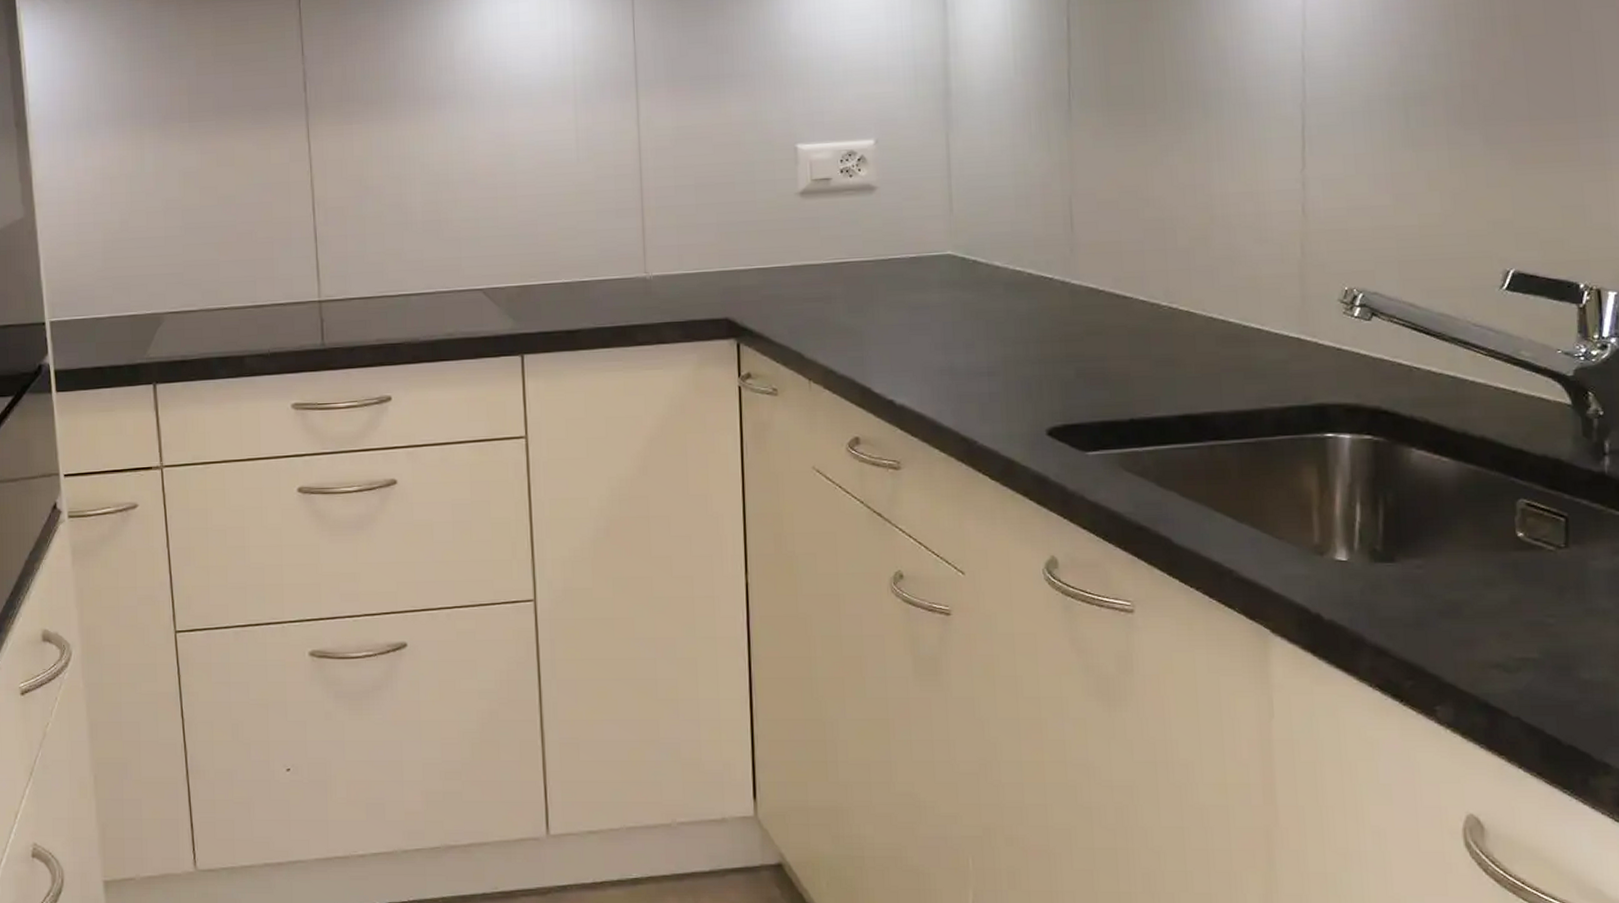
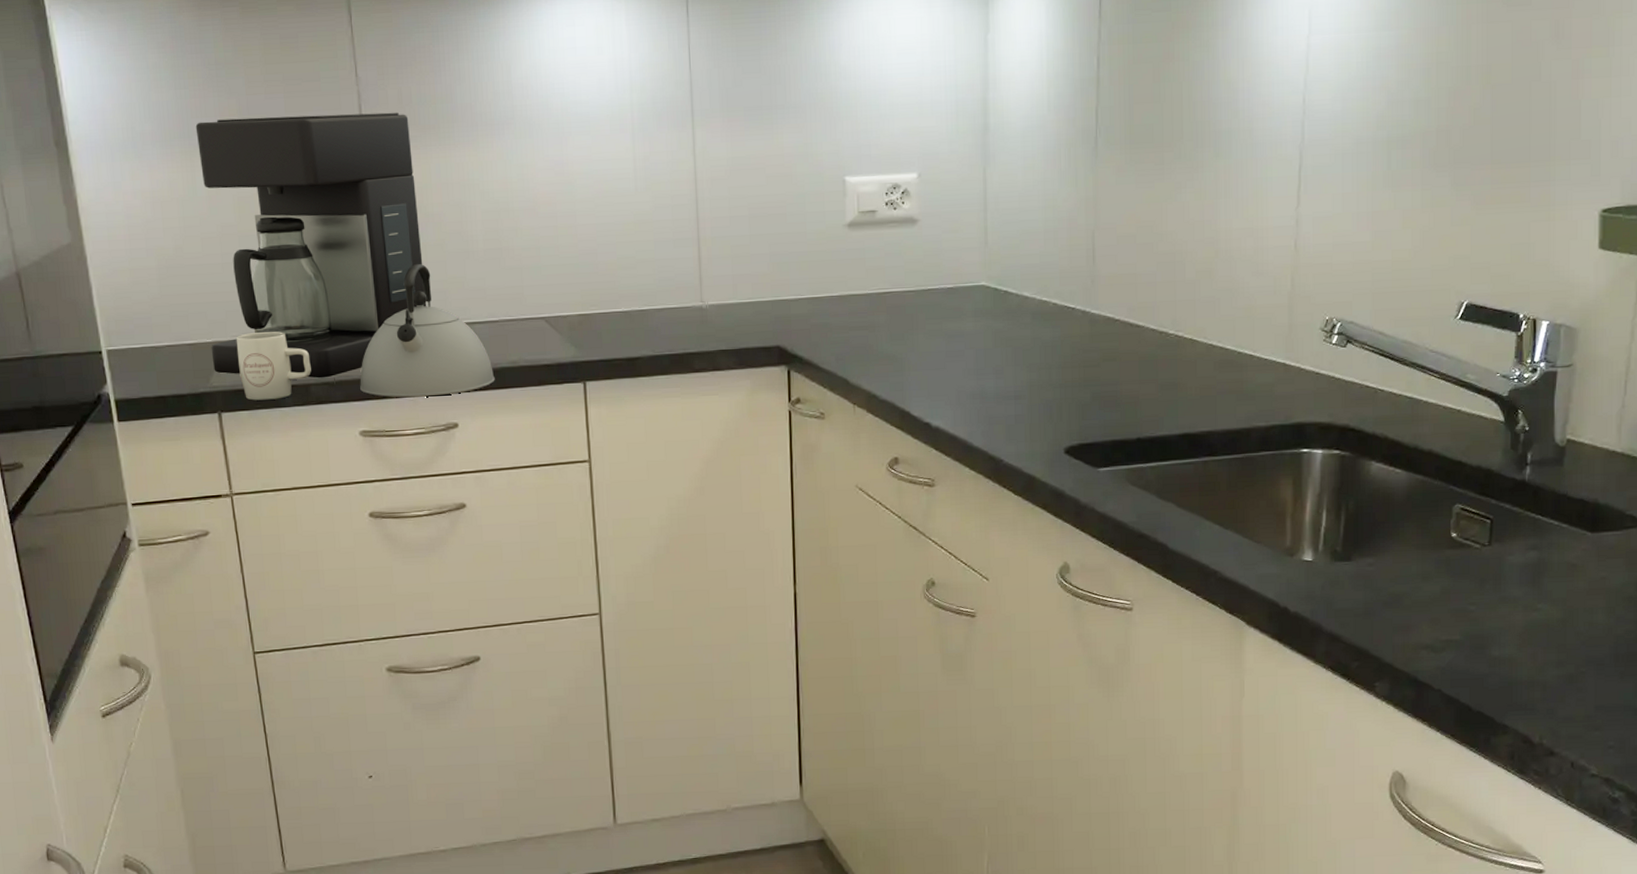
coffee maker: none [147,88,364,350] -> present [195,112,427,378]
mug: none [174,303,246,372] -> present [236,331,311,401]
kettle: none [294,235,430,370] -> present [360,263,495,398]

